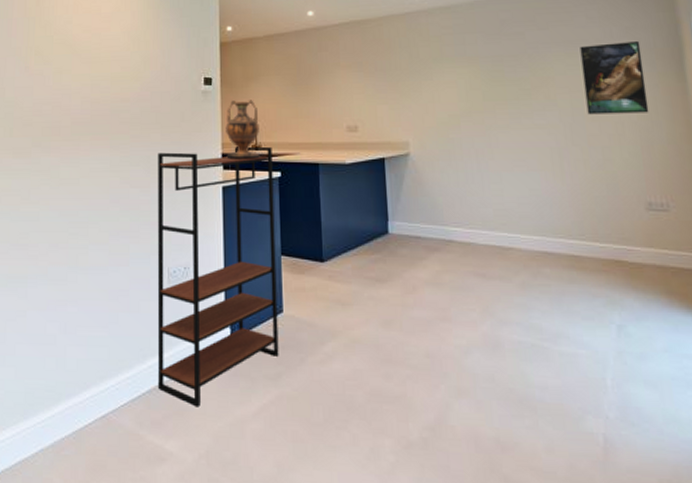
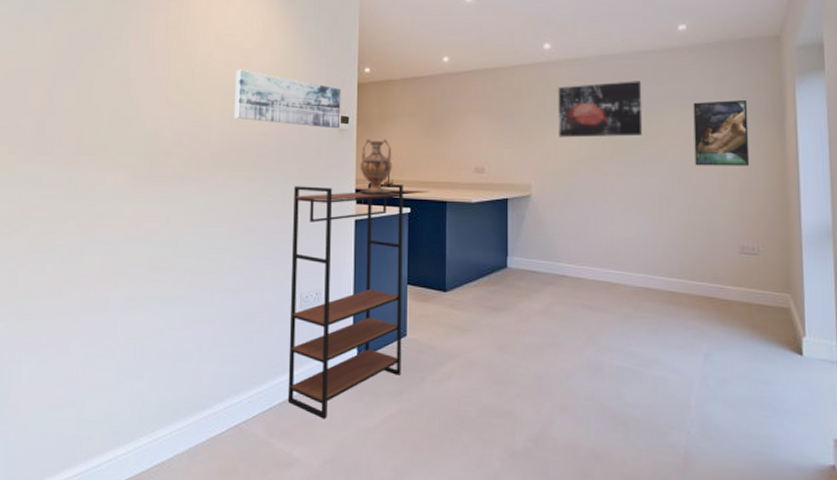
wall art: none [94,34,204,91] -> present [234,69,341,129]
wall art: none [431,26,527,90] -> present [558,81,643,138]

